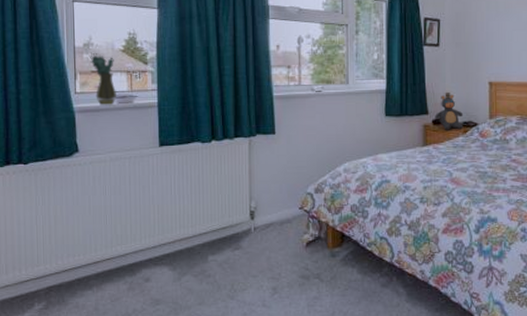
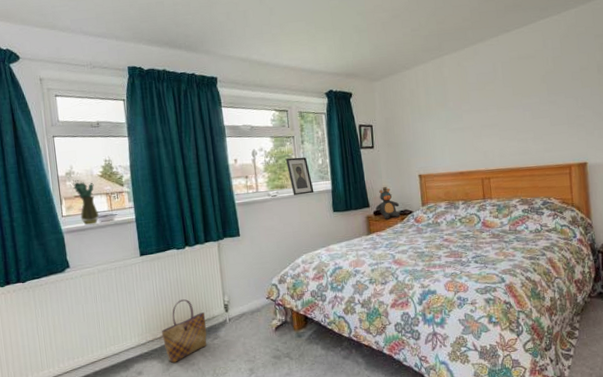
tote bag: none [175,199,228,272] -> present [161,298,207,363]
picture frame: none [336,49,365,93] -> present [286,157,314,196]

